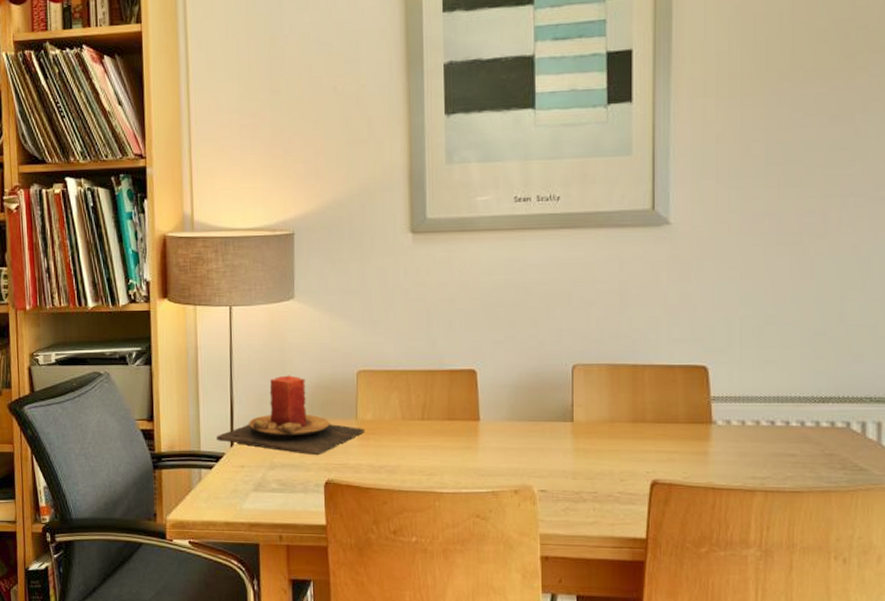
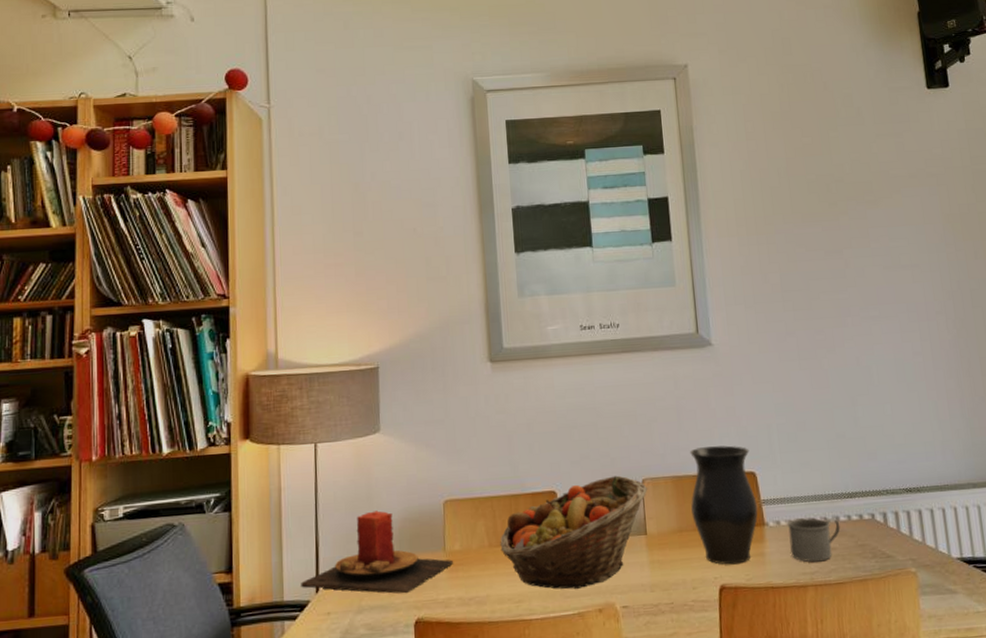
fruit basket: none [413,359,579,469] -> present [500,475,648,590]
vase: none [627,335,706,461] -> present [690,445,758,565]
mug: none [739,420,805,467] -> present [787,517,841,562]

